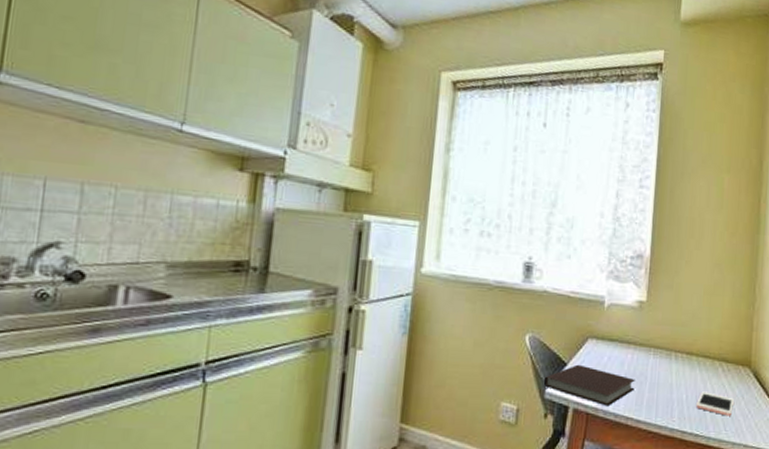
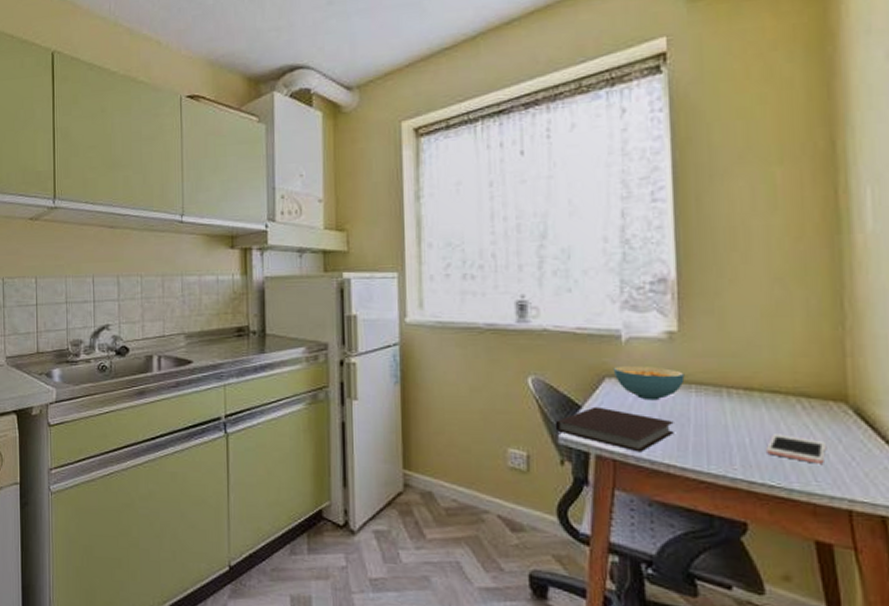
cereal bowl: none [595,328,647,361] -> present [613,365,685,401]

